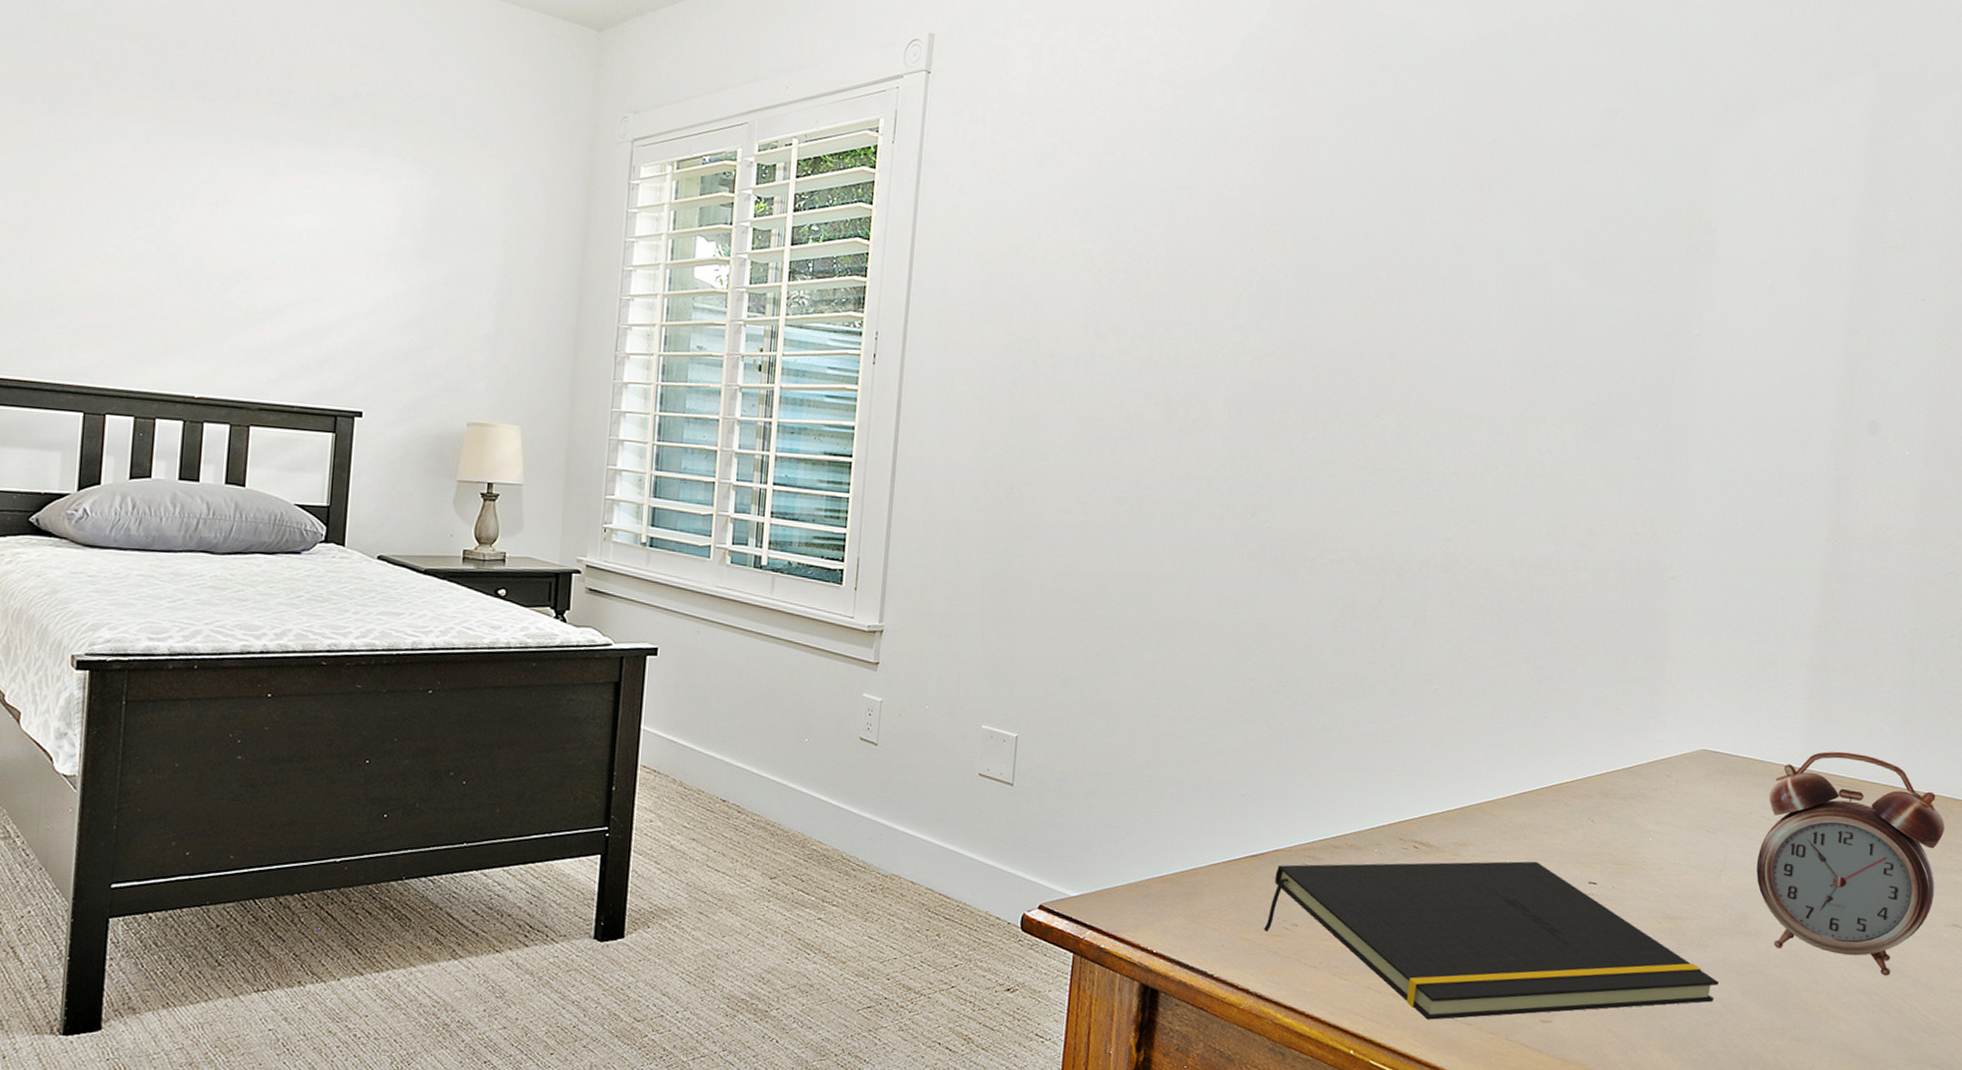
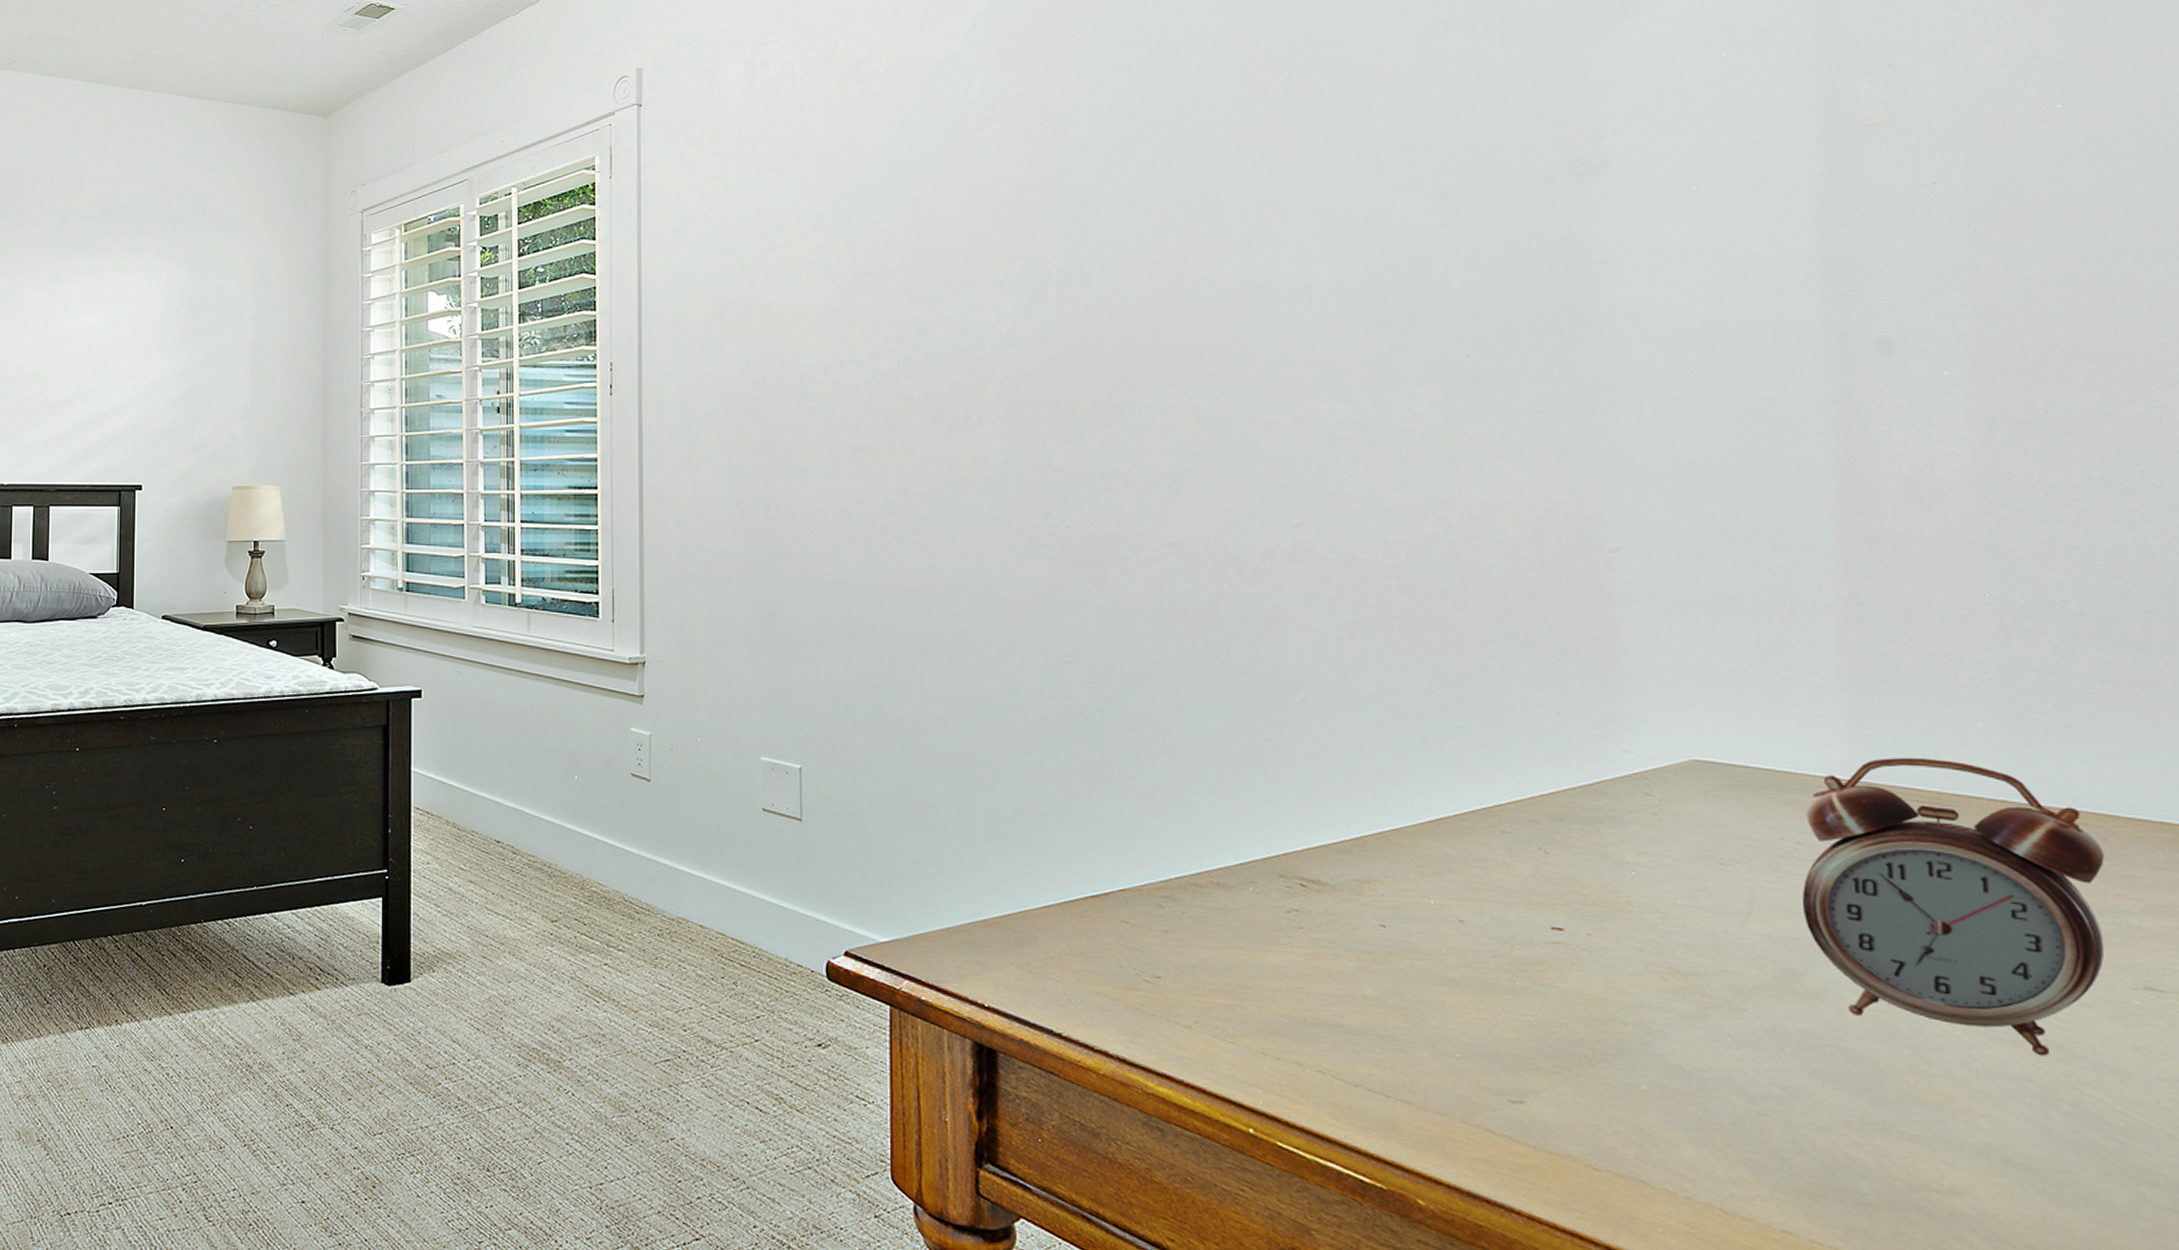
notepad: present [1264,861,1718,1020] -> none [1118,901,1769,1096]

